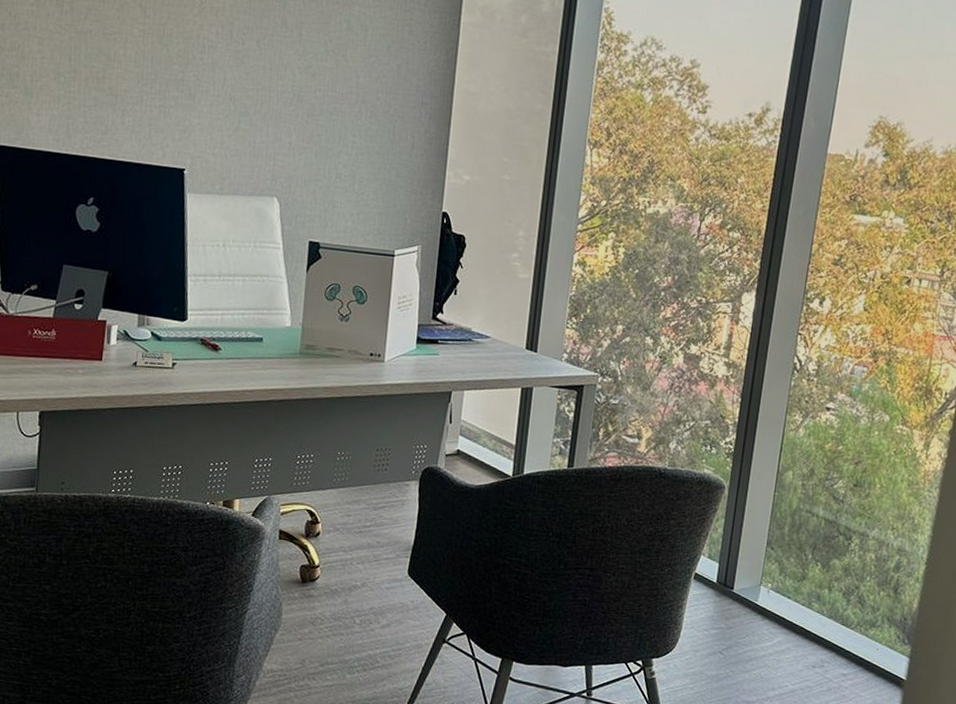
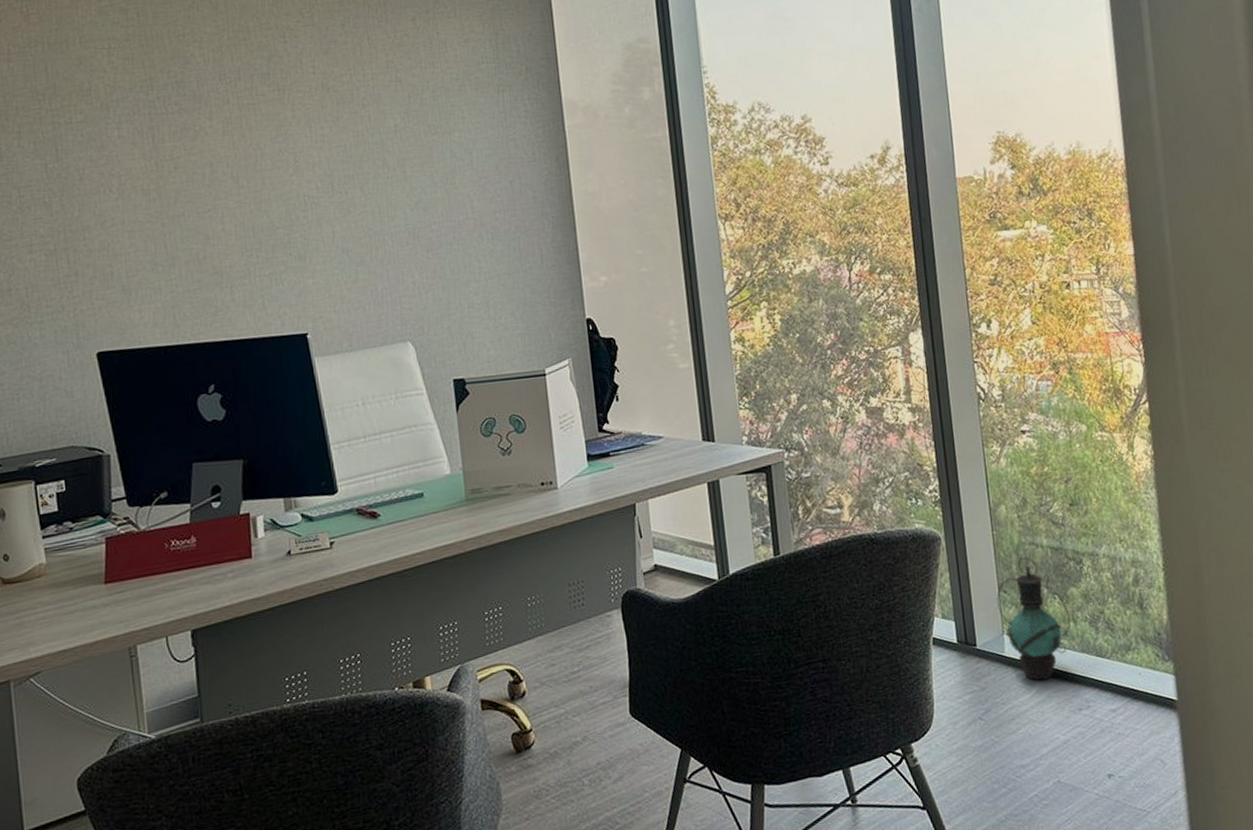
lantern: none [761,521,827,634] -> present [996,557,1071,681]

